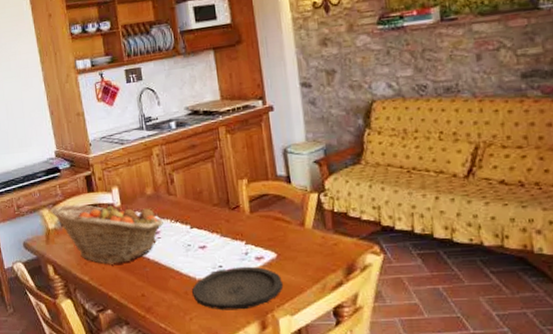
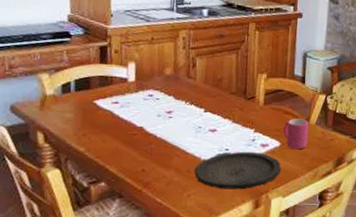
fruit basket: present [50,201,163,265] -> none [51,72,178,138]
mug: none [276,224,307,260] -> present [283,118,309,150]

